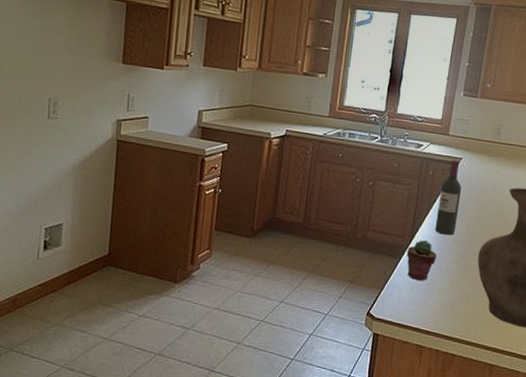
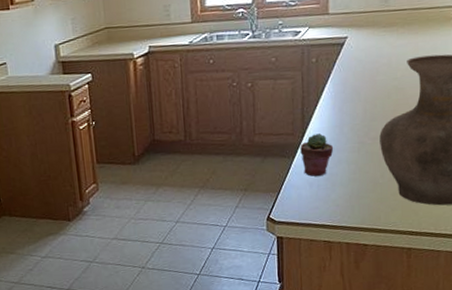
wine bottle: present [435,160,462,235] -> none [327,40,352,124]

